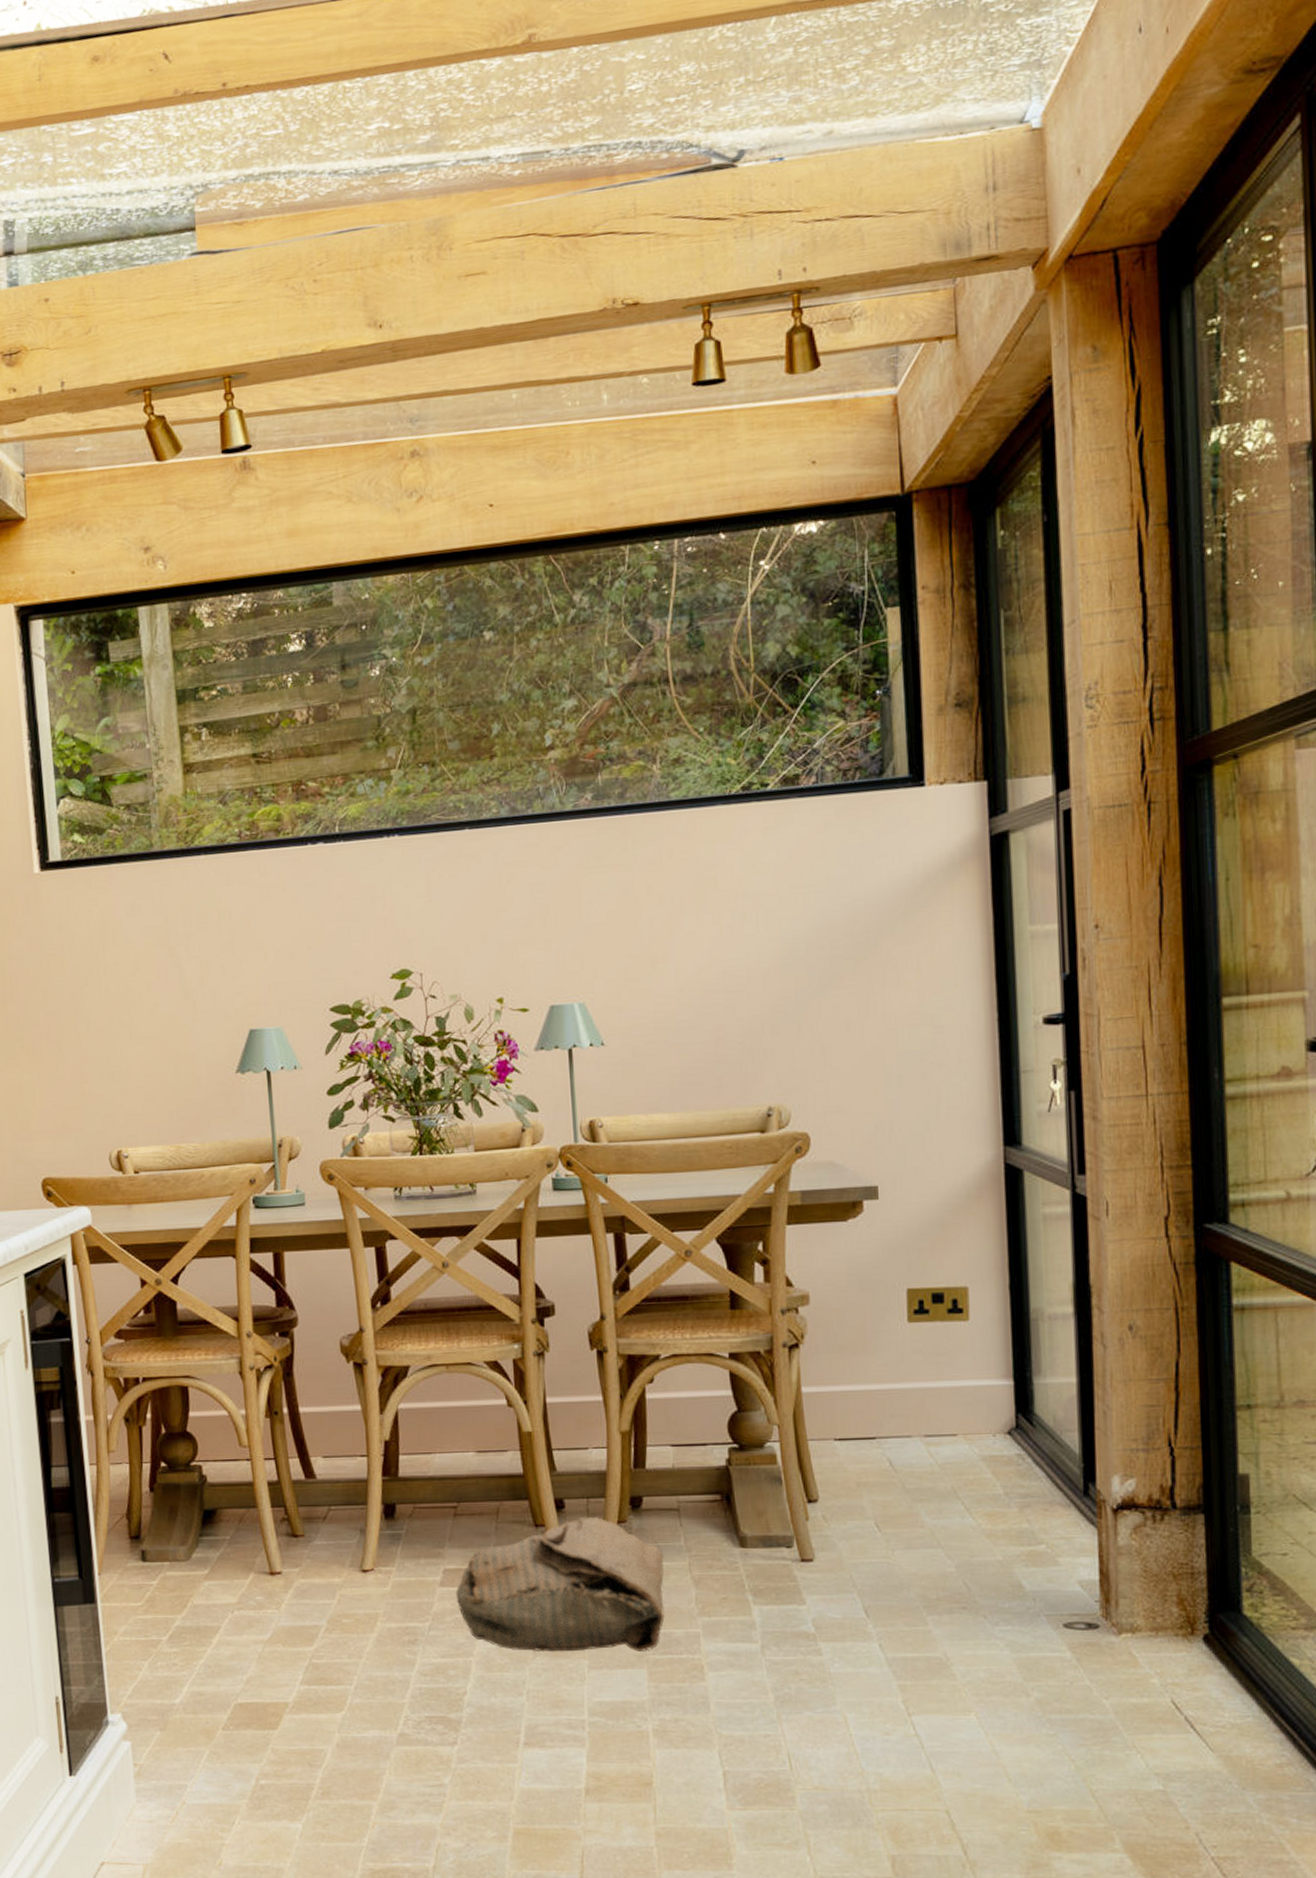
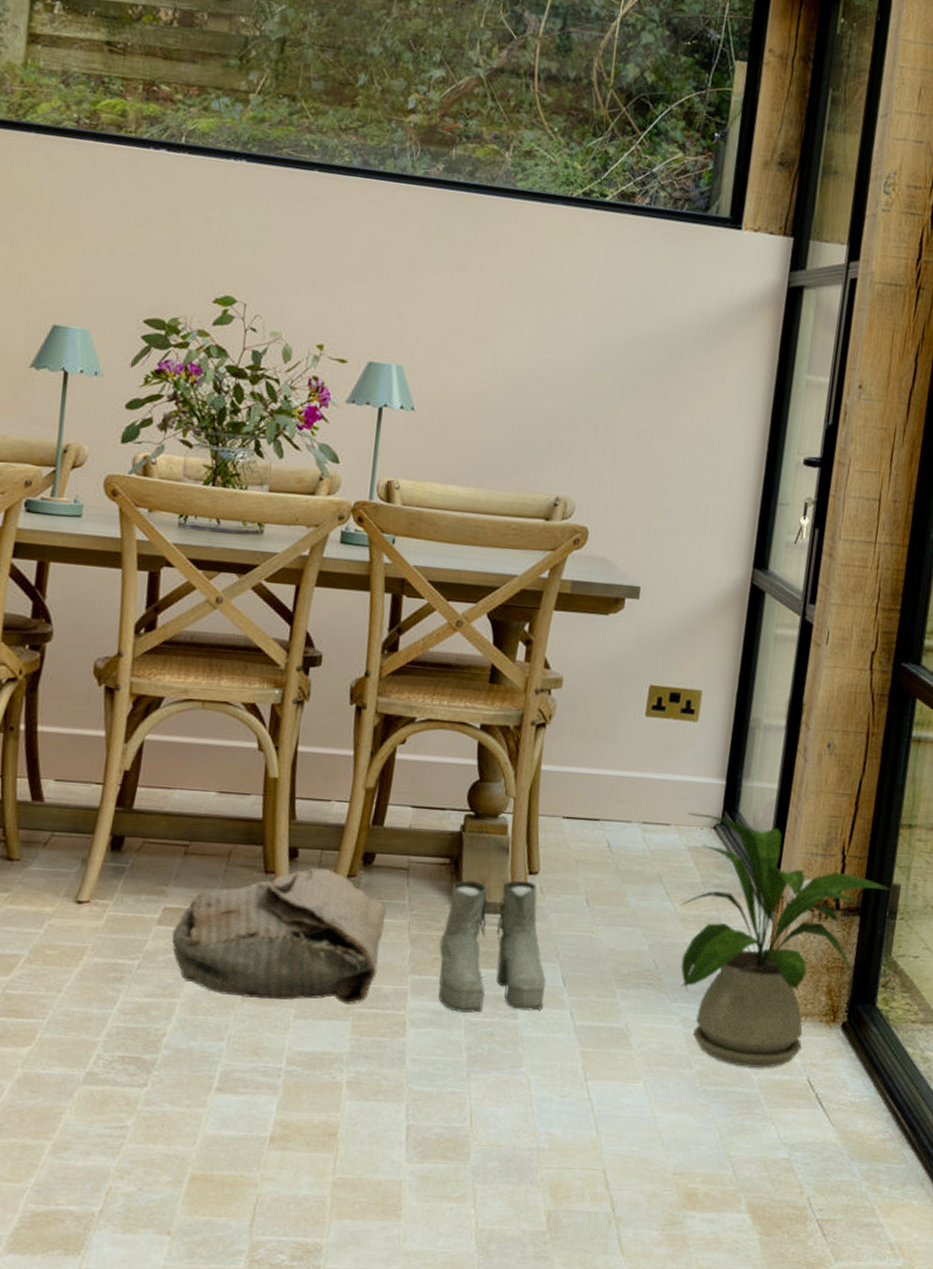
boots: none [724,1510,848,1653] -> present [438,880,547,1014]
house plant: none [975,1419,1238,1692] -> present [680,812,892,1069]

